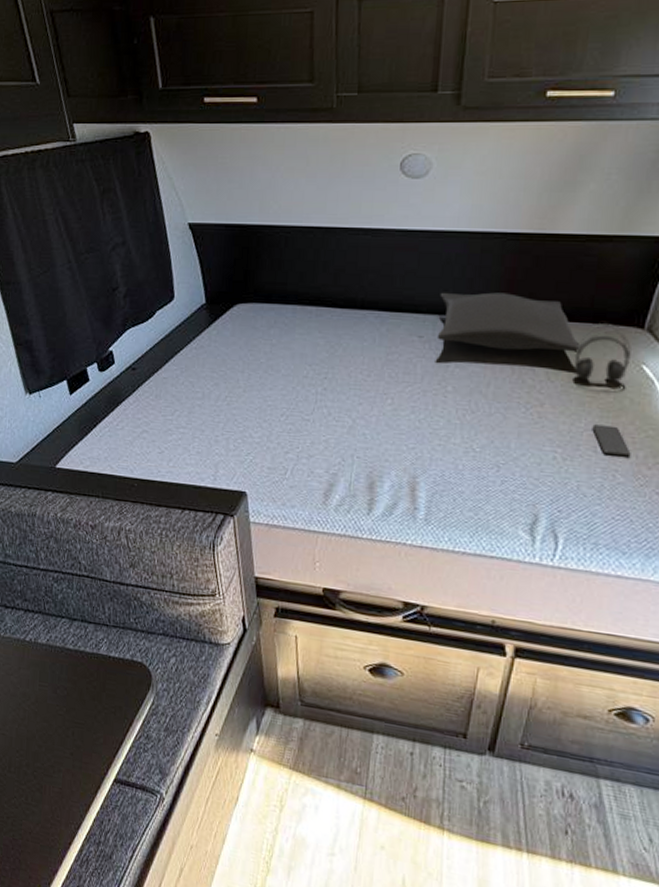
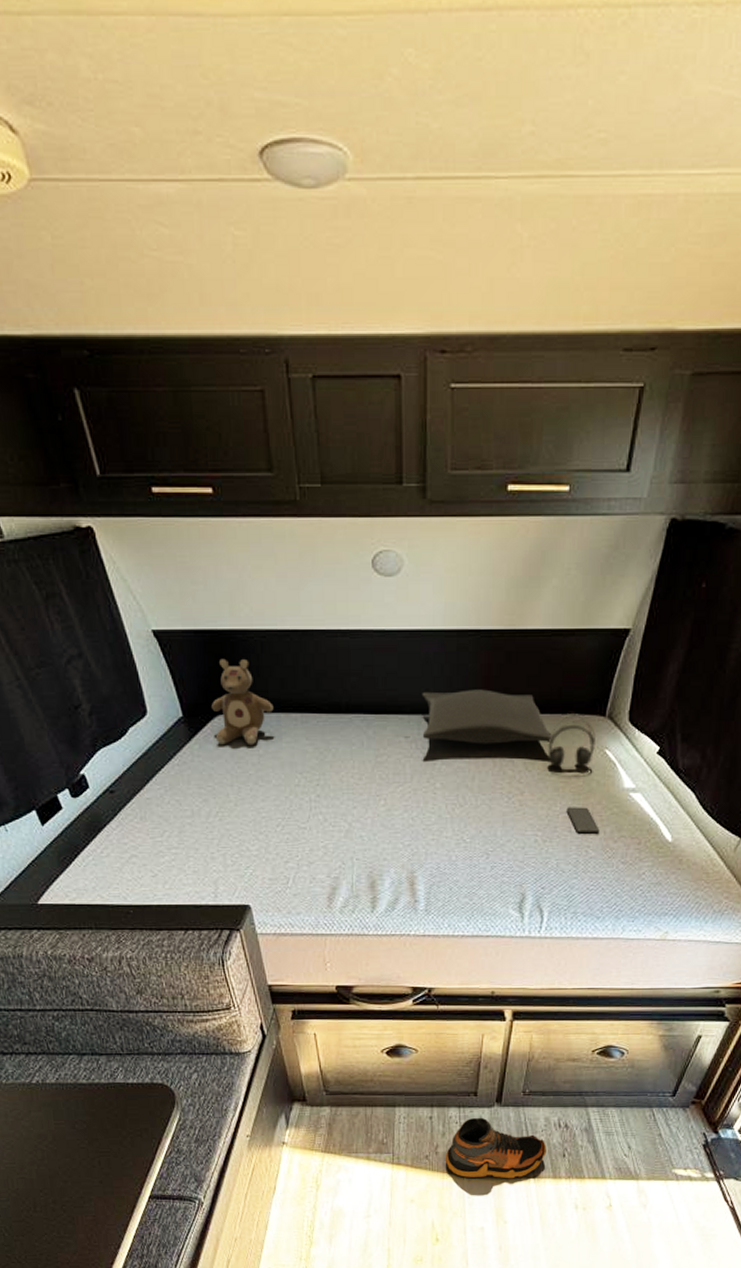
stuffed bear: none [233,251,291,335] -> present [212,658,274,746]
athletic shoe: none [423,763,545,849] -> present [445,1117,547,1179]

